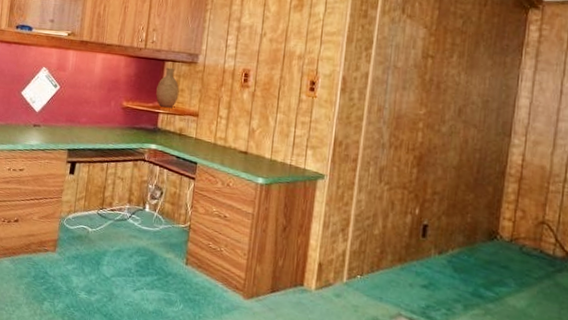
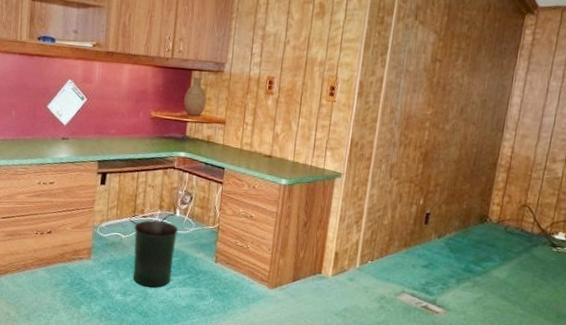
waste bin: none [98,214,148,288] -> present [132,220,179,288]

